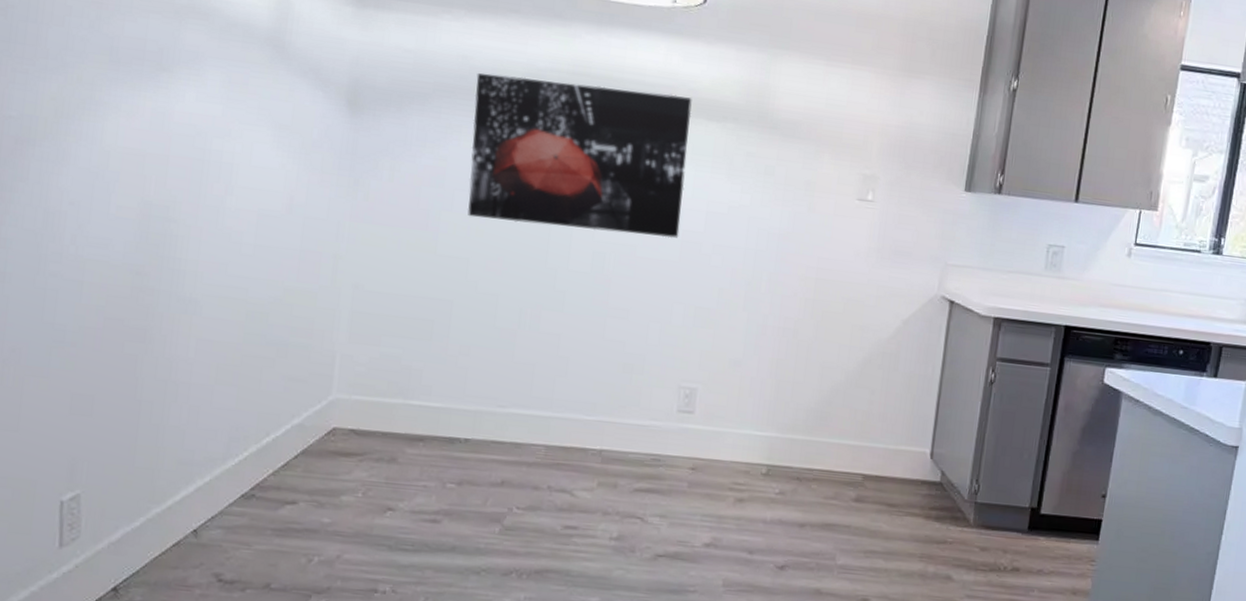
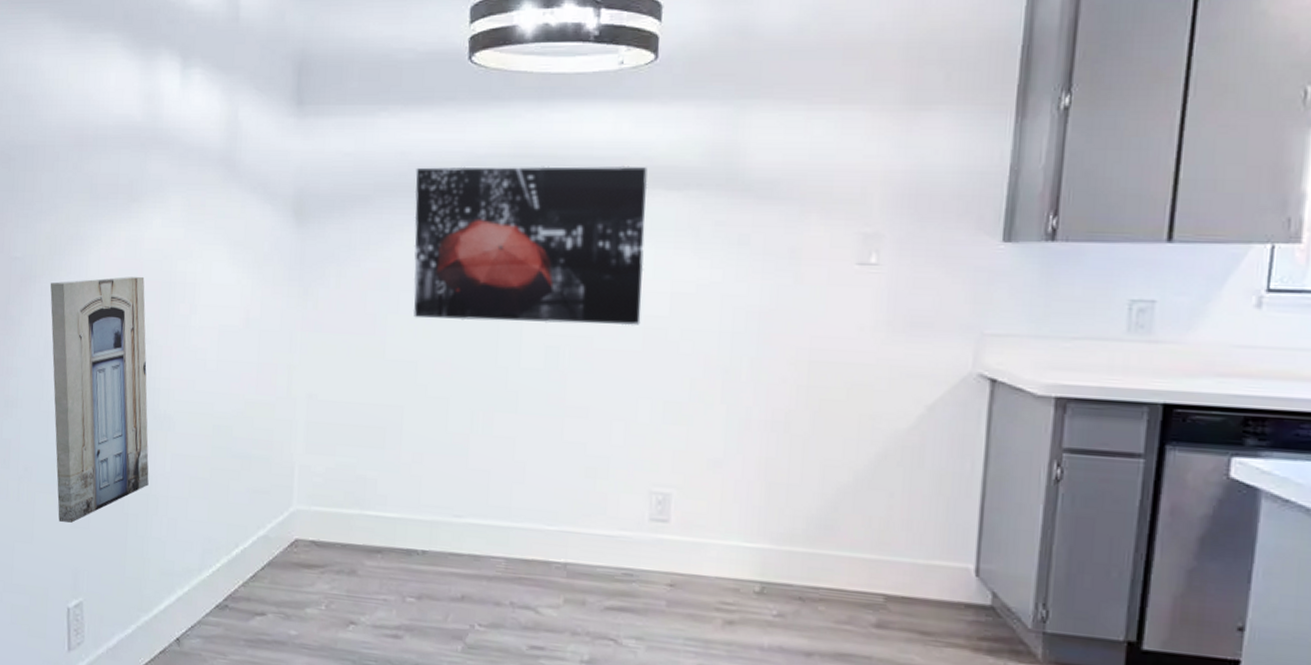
wall art: none [53,147,173,410] -> present [50,276,149,523]

